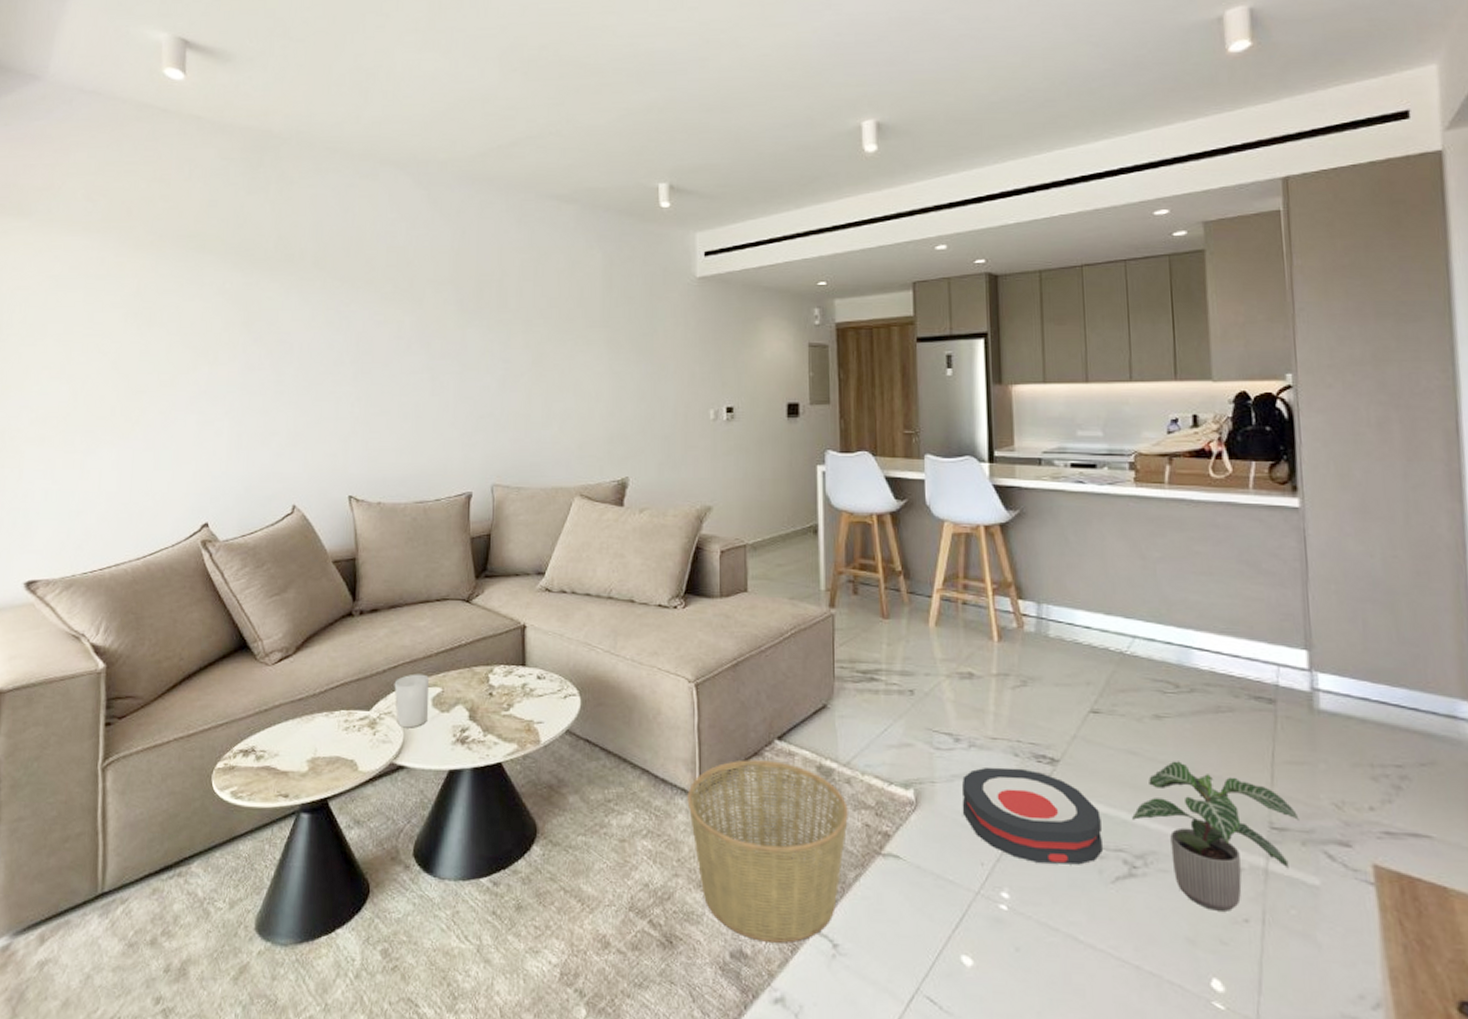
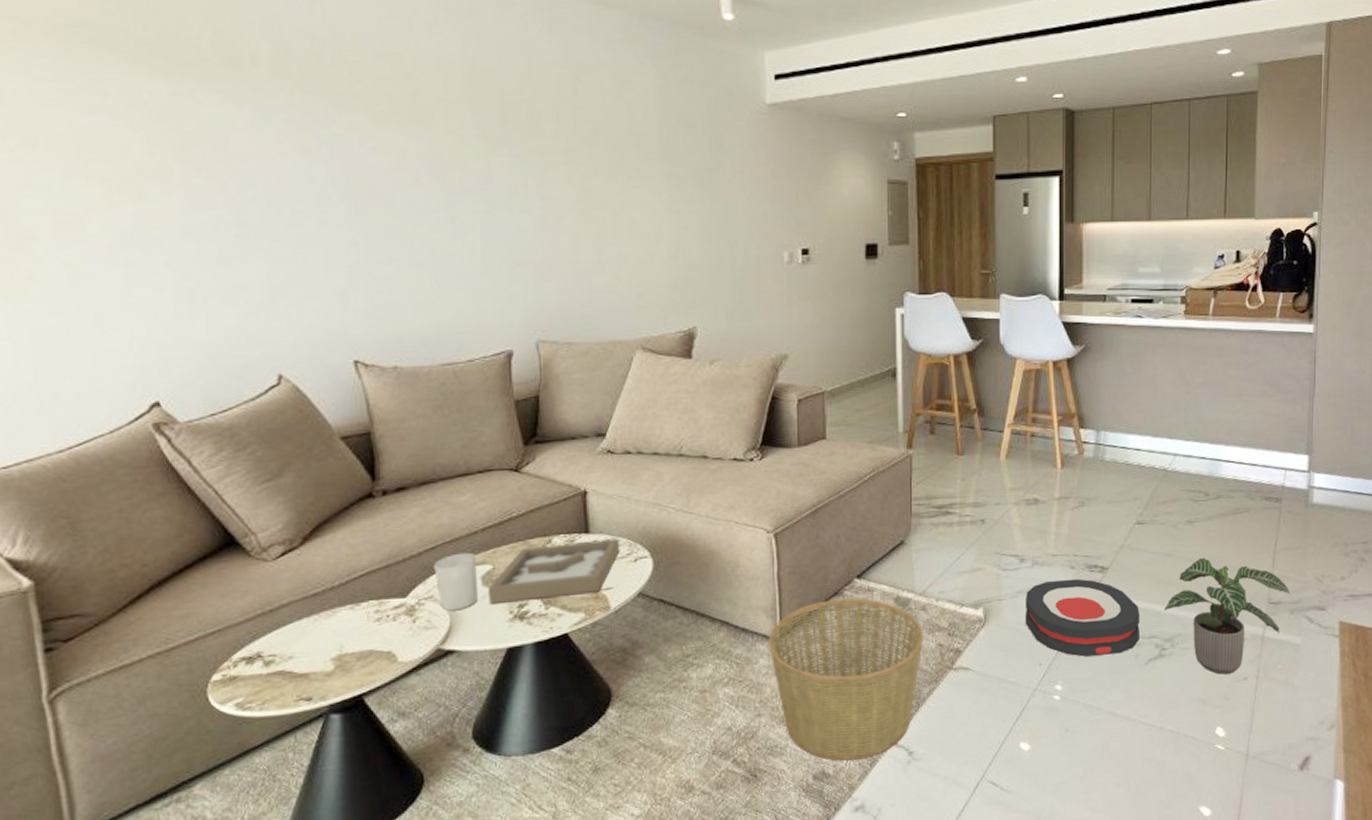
decorative tray: none [436,673,552,726] -> present [487,539,620,604]

